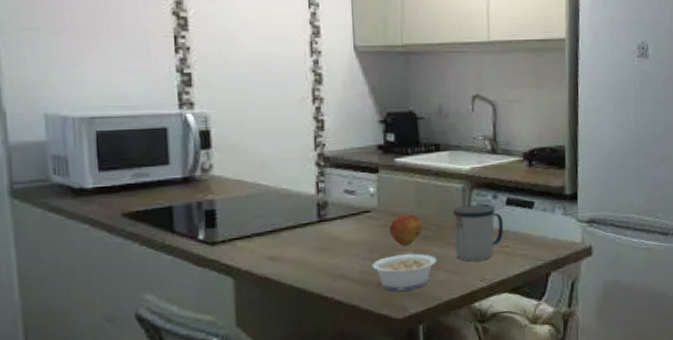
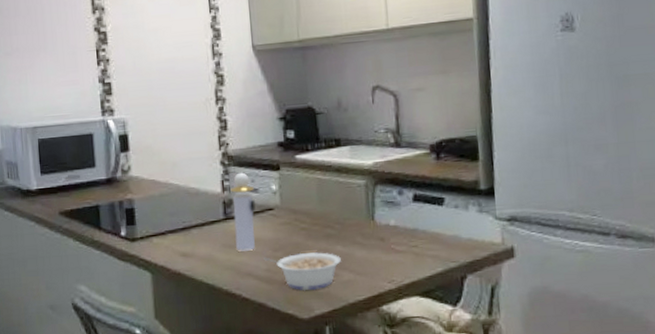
perfume bottle: none [325,174,352,254] -> present [230,172,256,251]
fruit: present [389,213,424,246] -> none [292,211,326,244]
mug: present [452,205,504,262] -> none [356,202,412,262]

